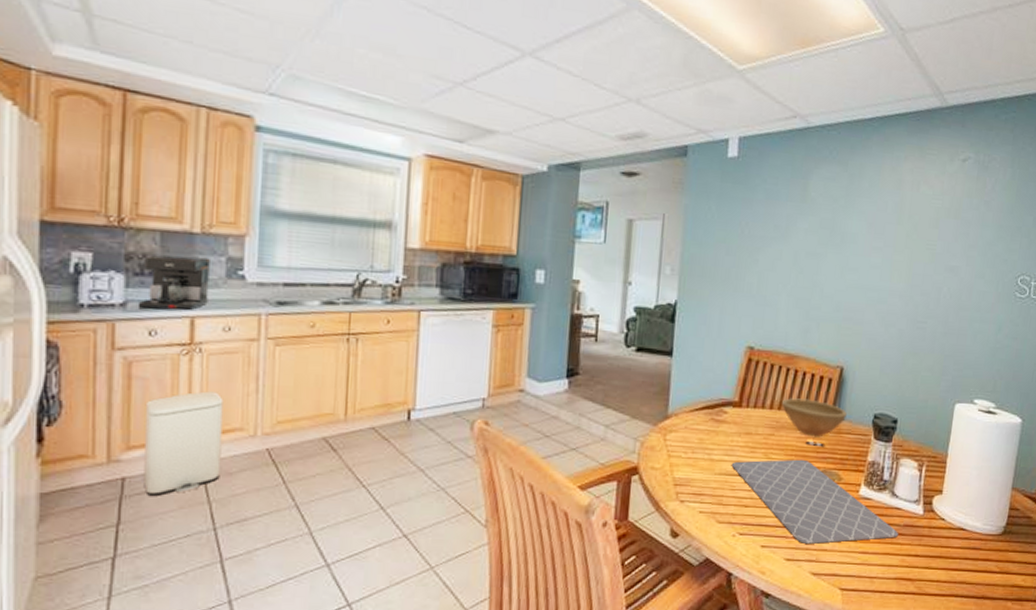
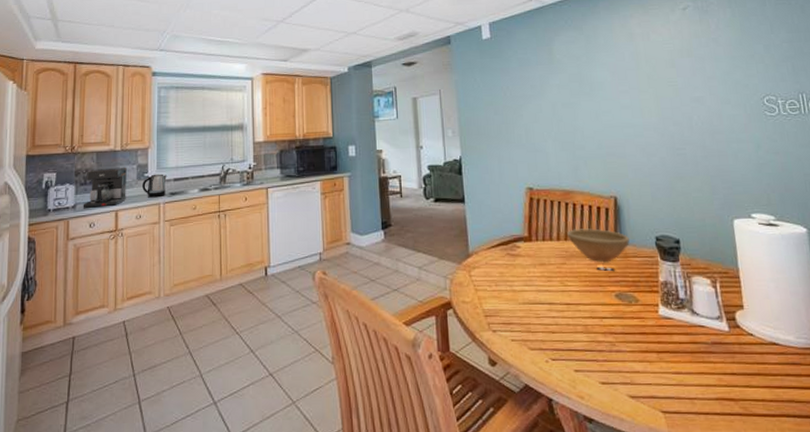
pedal bin: present [144,391,224,496] -> none [87,265,138,350]
kettle: none [234,273,273,306] -> present [142,174,167,198]
placemat: present [731,459,898,545] -> none [532,284,708,367]

